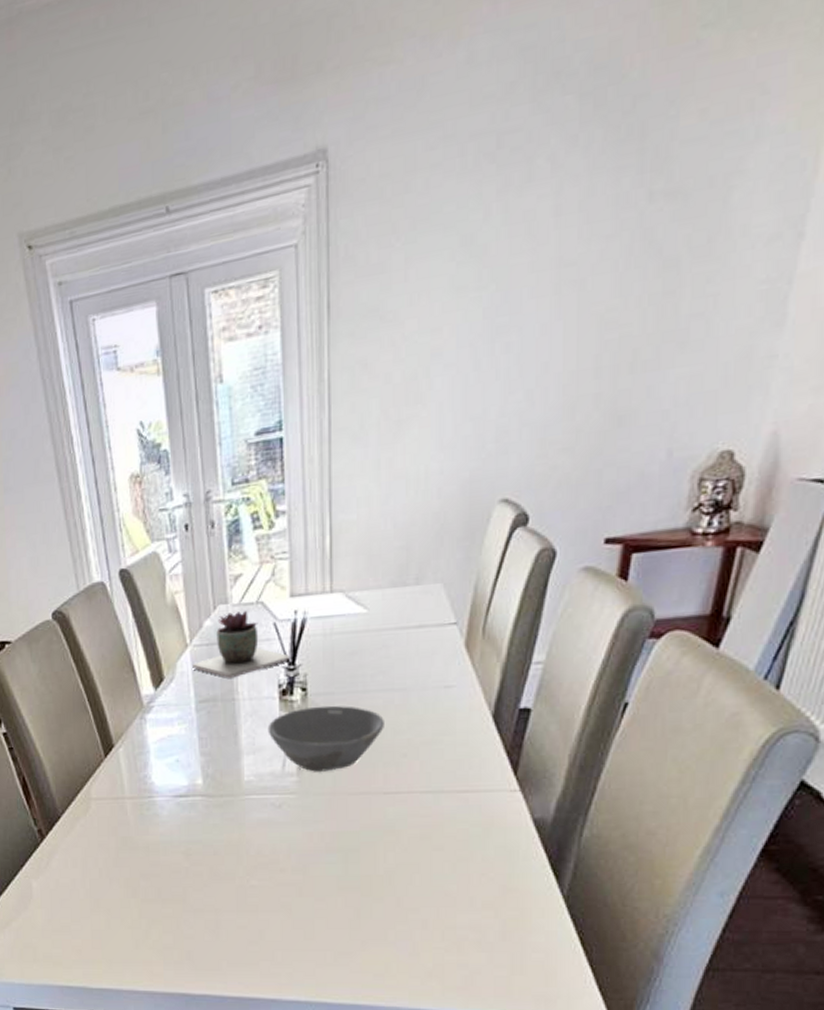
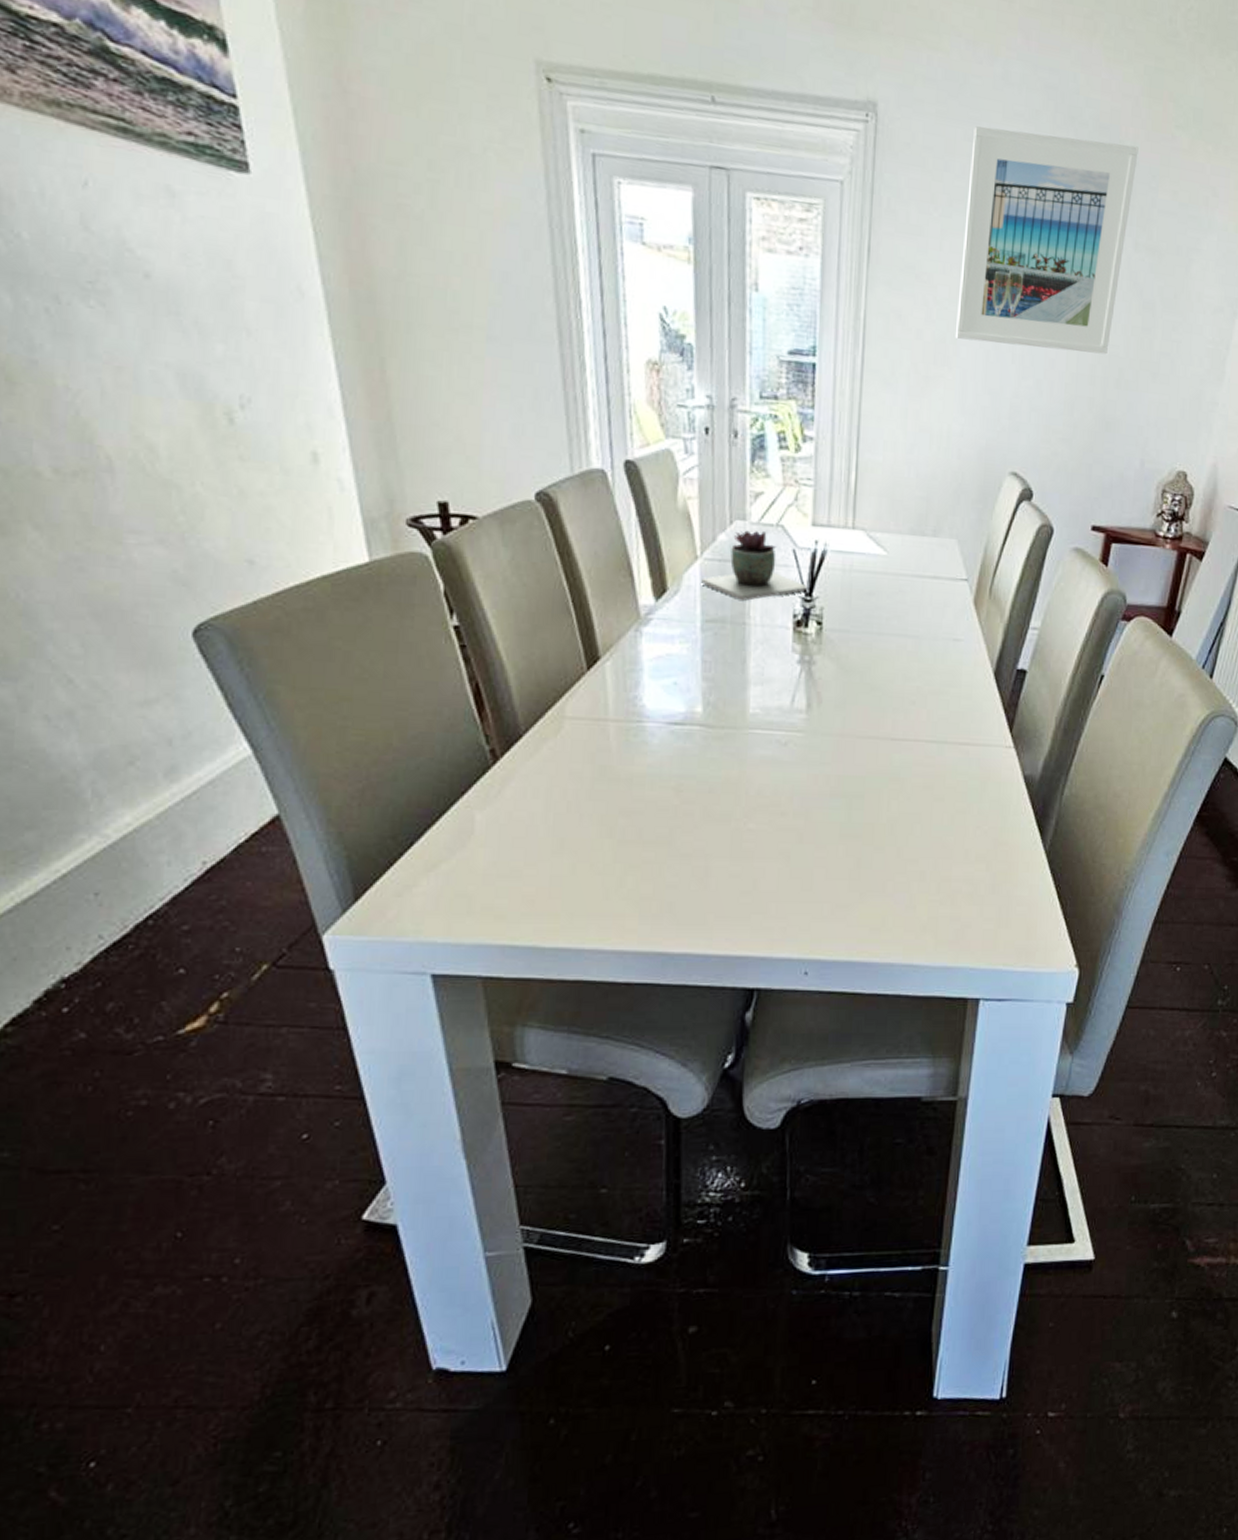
bowl: present [267,705,384,772] -> none [778,642,896,712]
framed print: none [427,73,649,371] -> present [955,126,1139,355]

